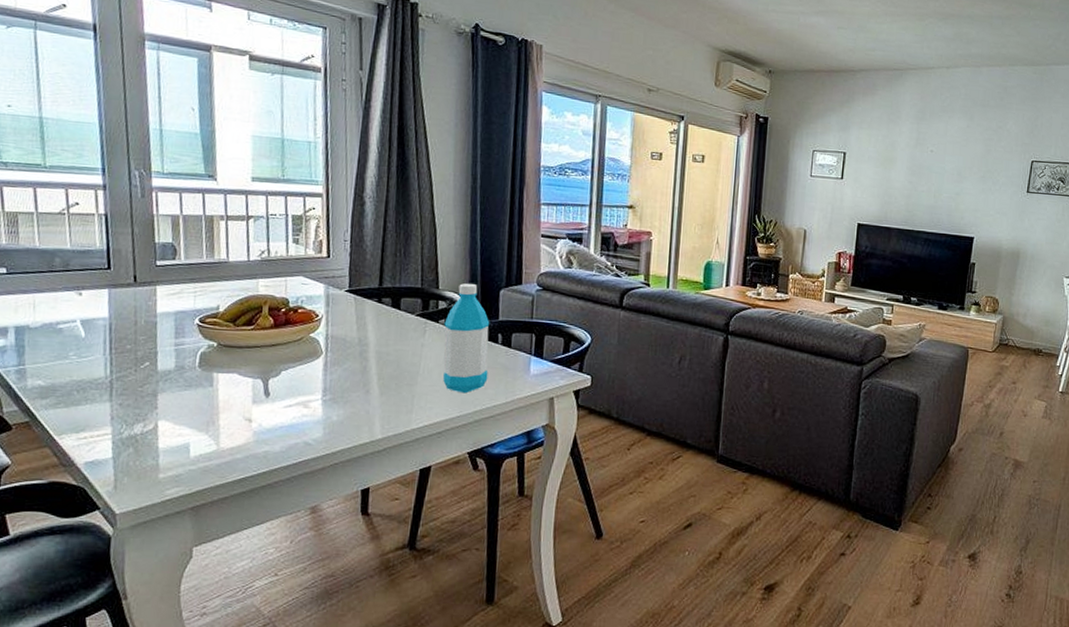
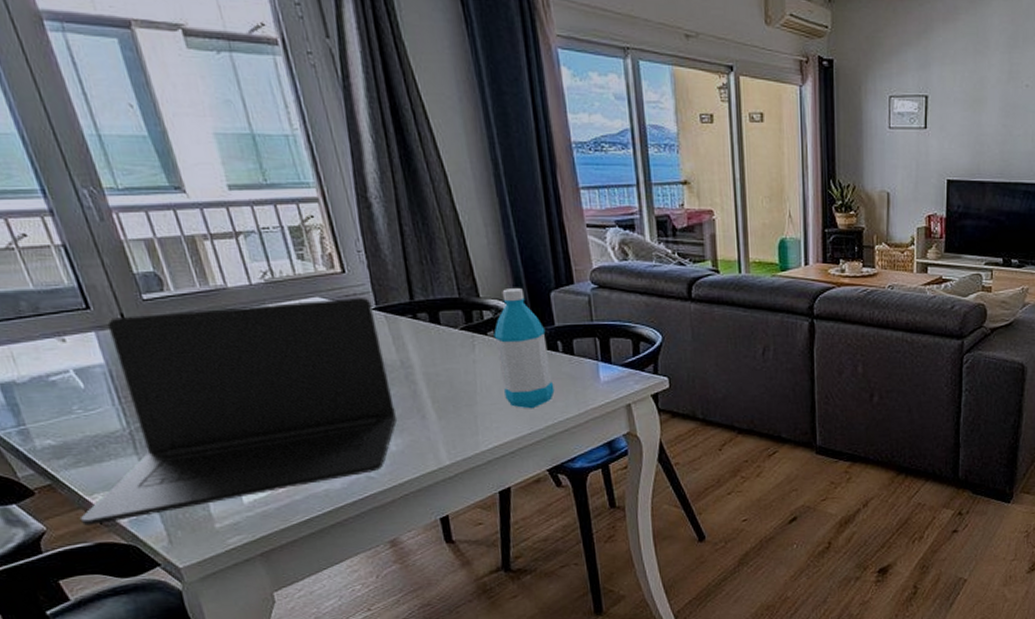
laptop: none [43,278,346,464] -> present [79,298,397,526]

